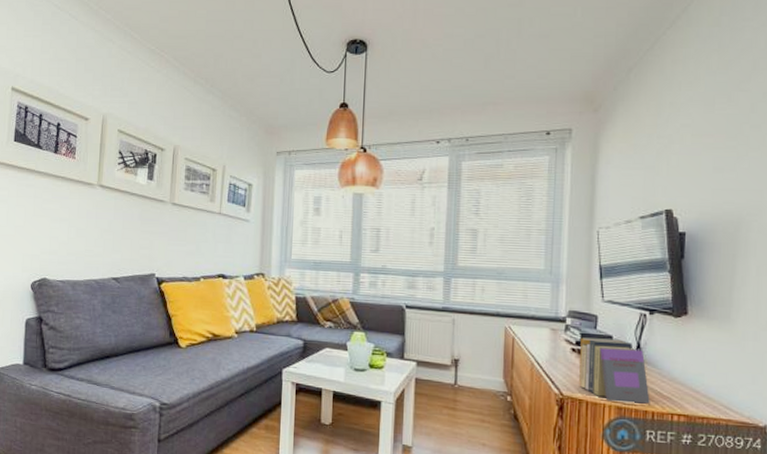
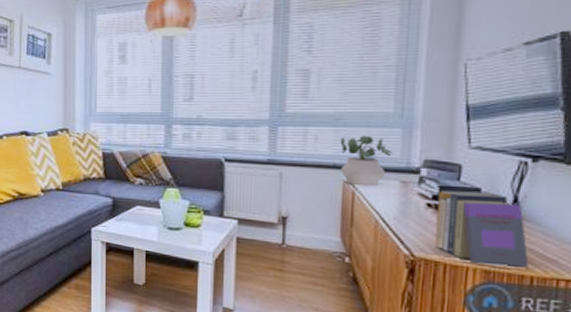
potted plant: none [502,288,545,333] -> present [340,135,394,187]

